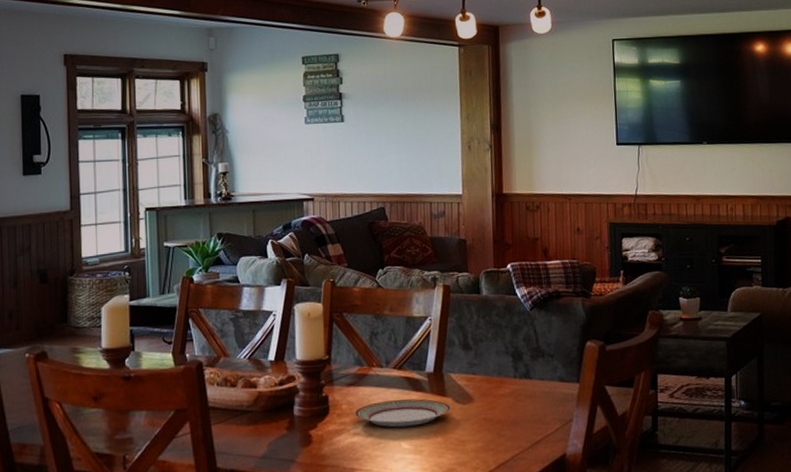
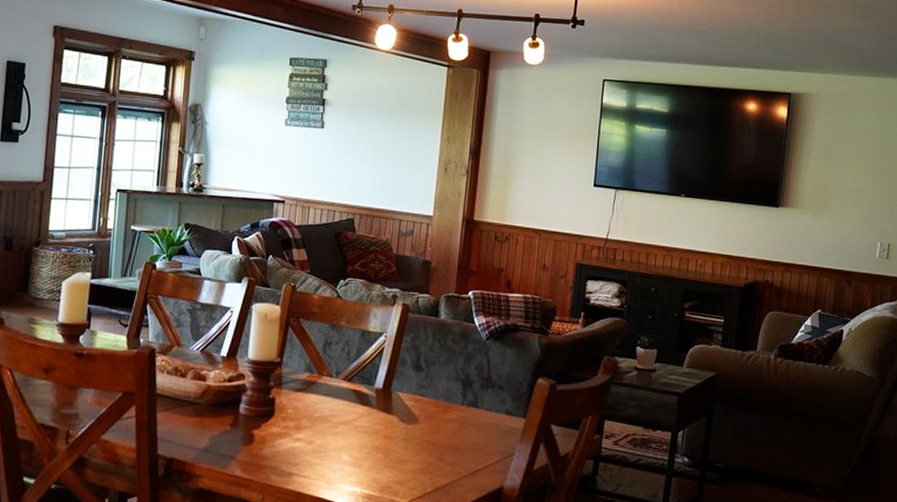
plate: present [355,399,452,428] -> none [299,410,396,439]

